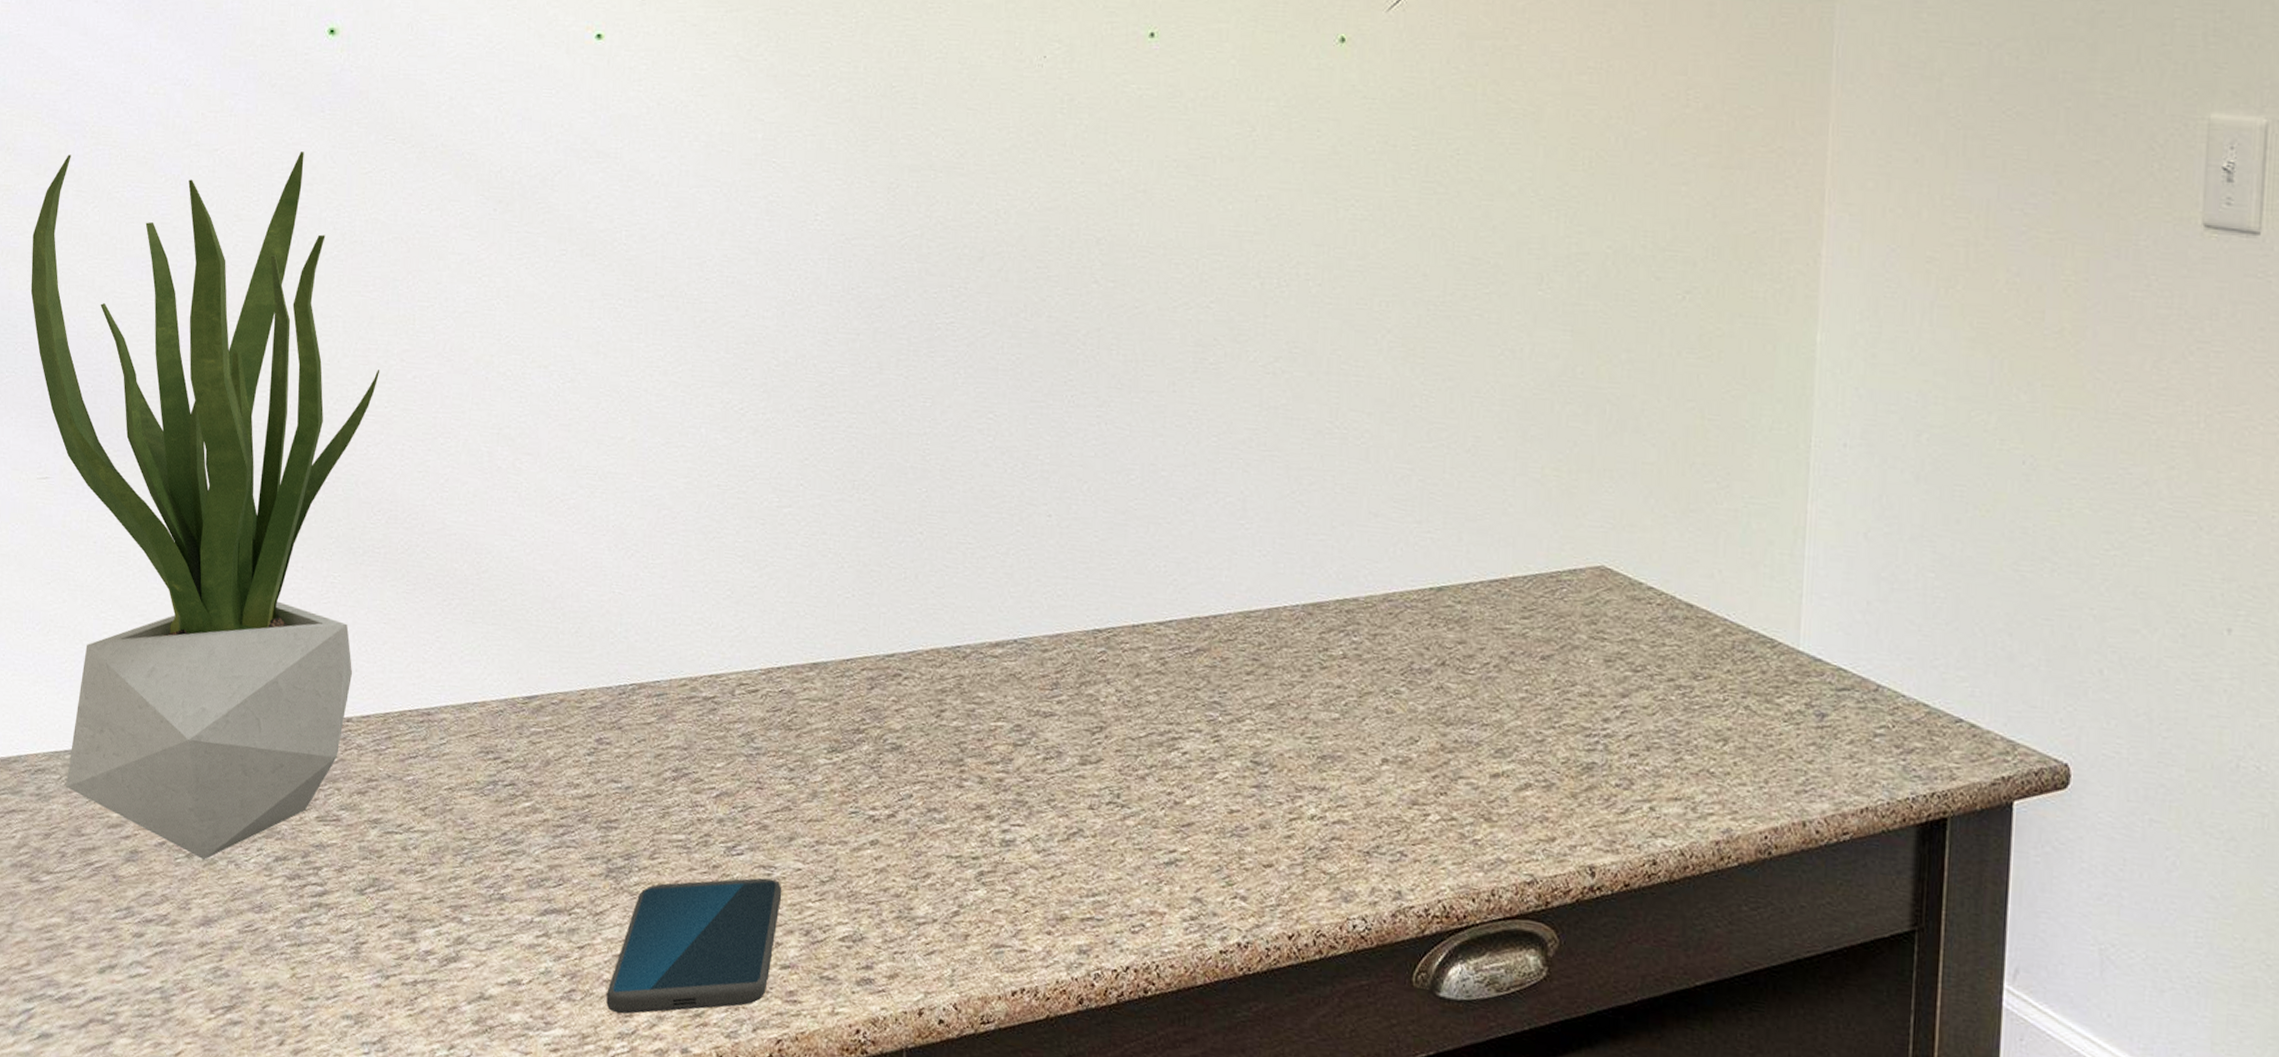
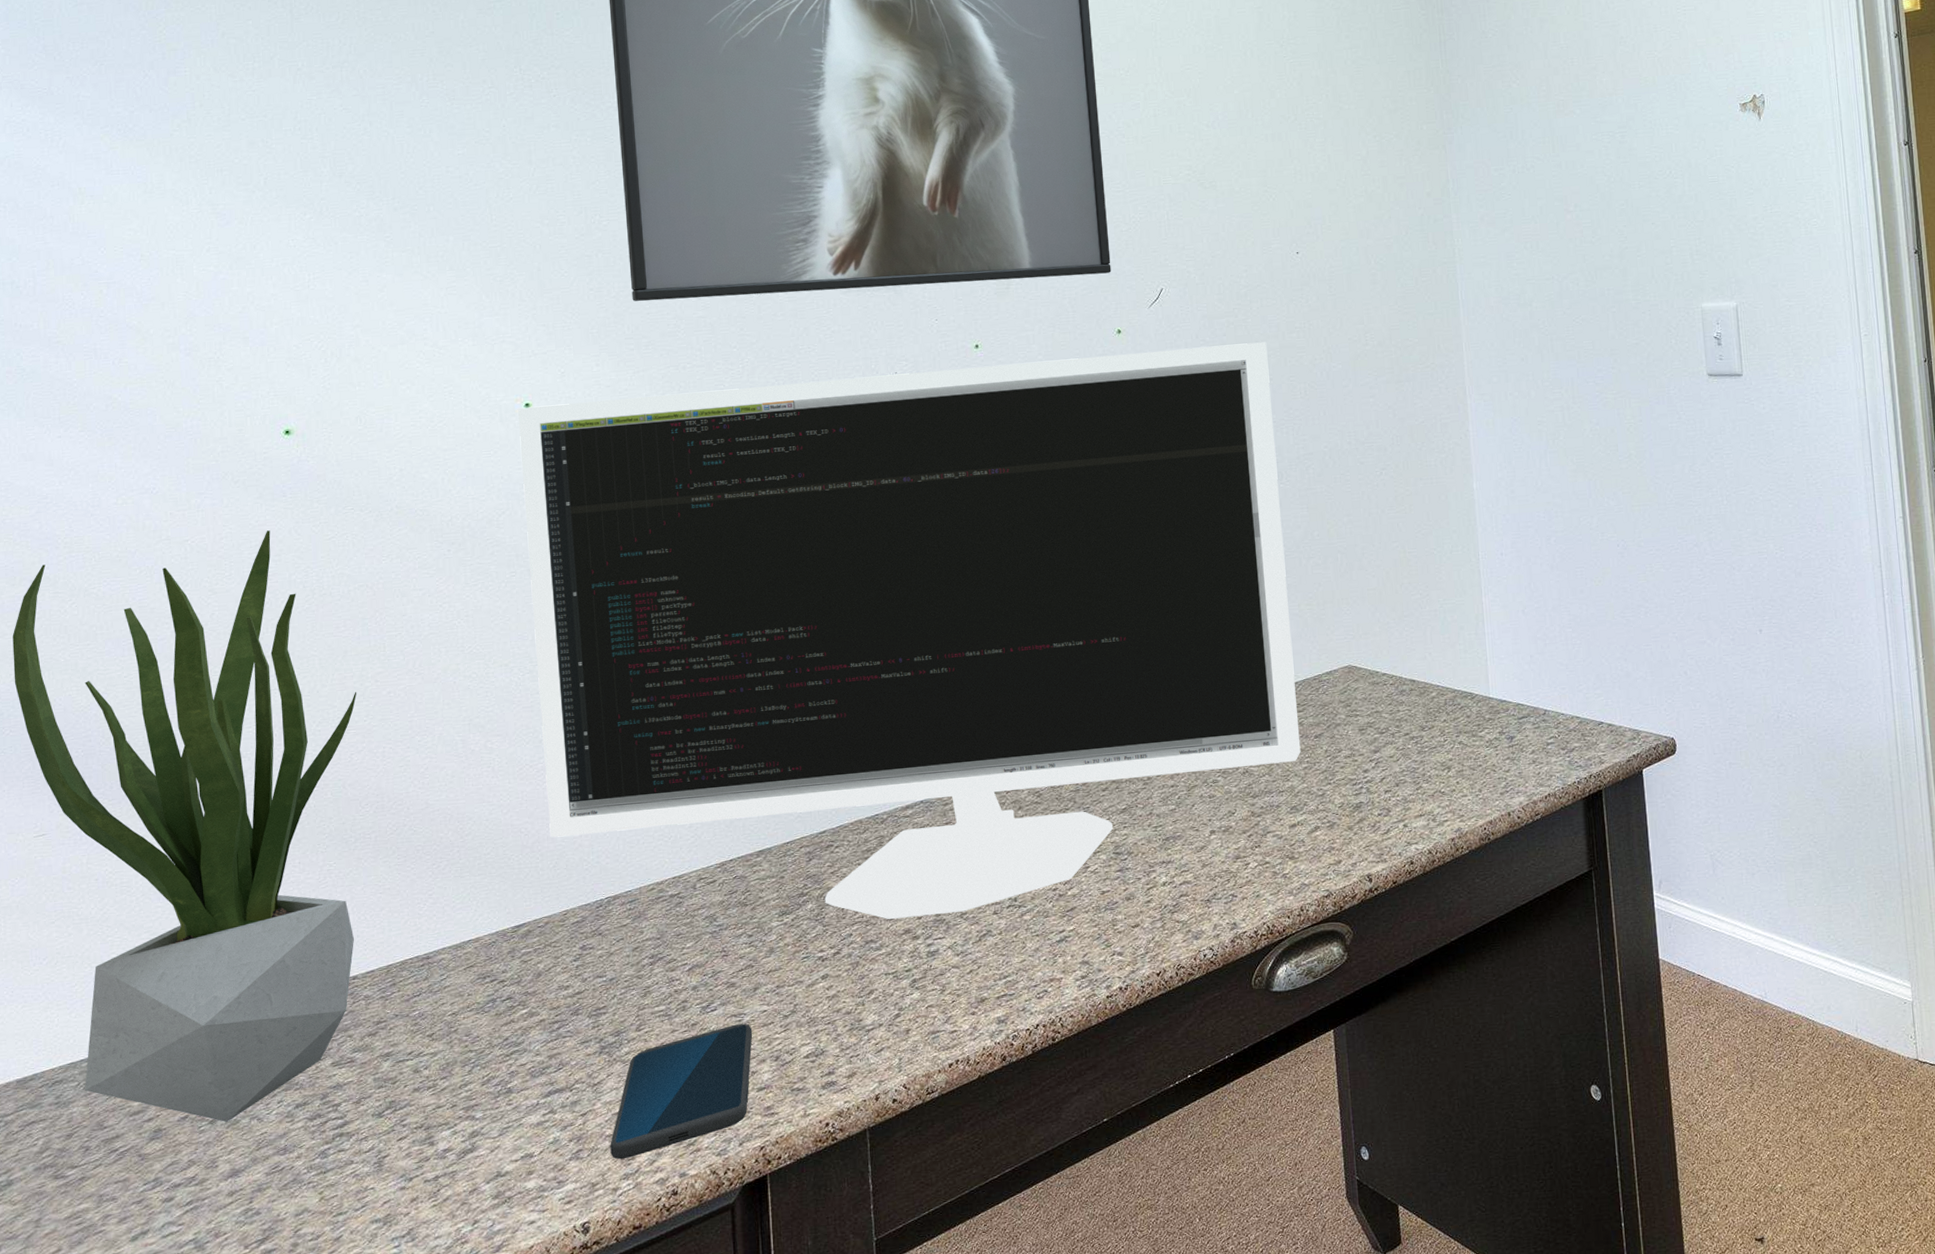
computer monitor: none [575,39,1545,797] -> present [517,342,1301,920]

